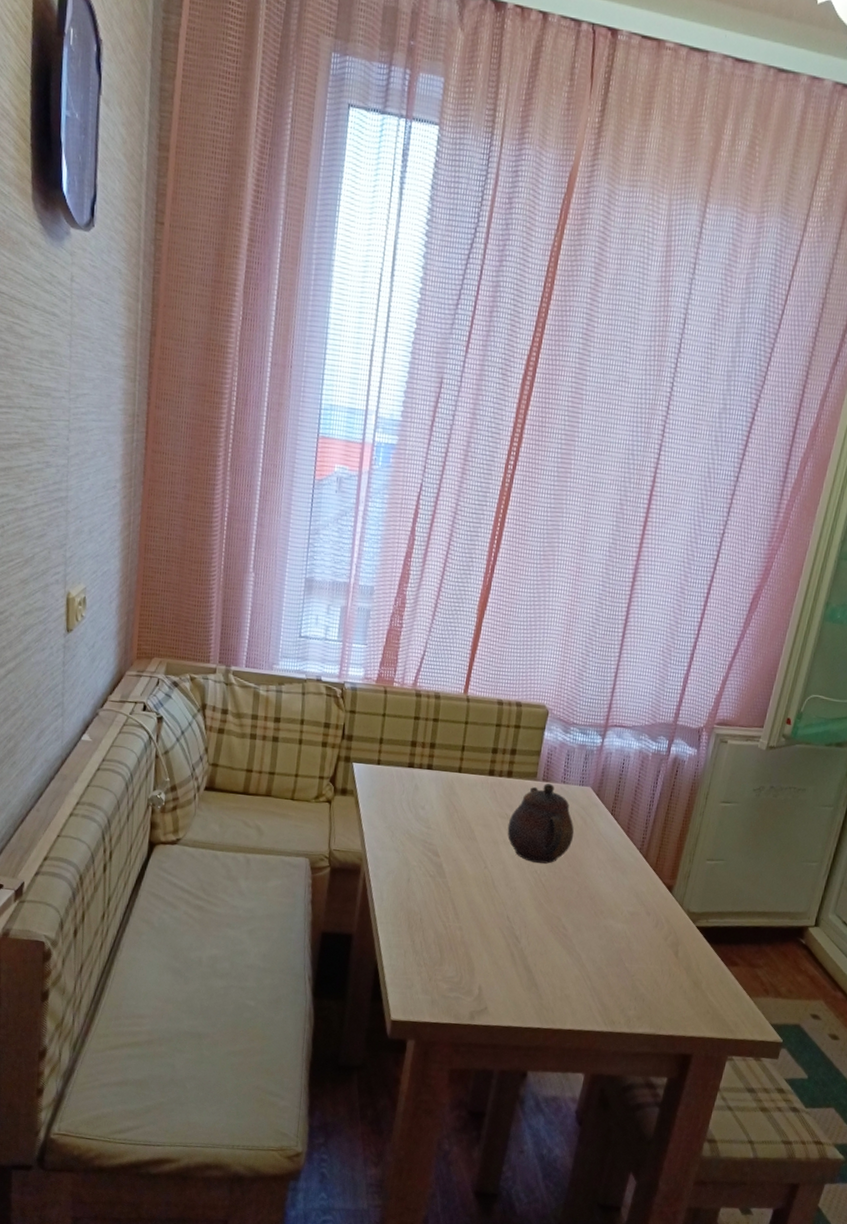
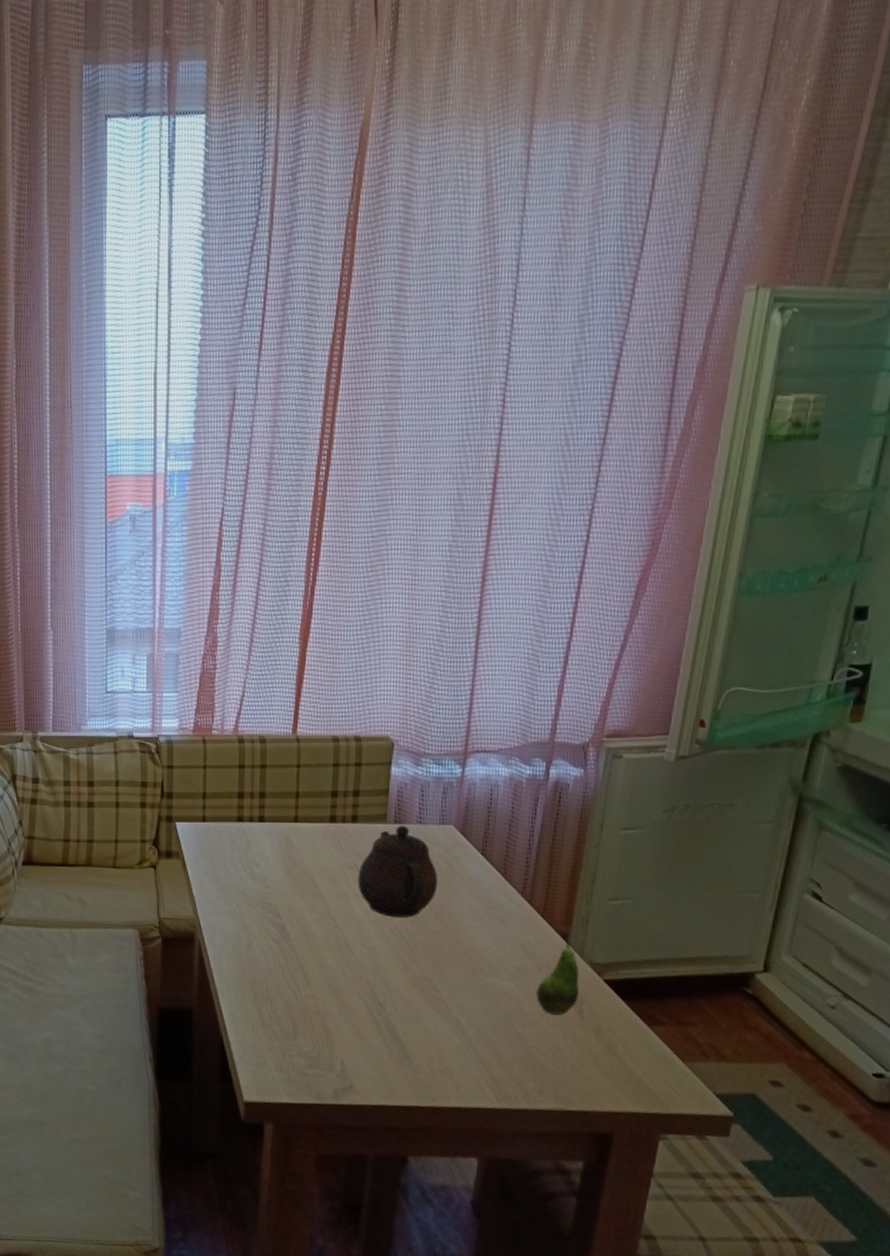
fruit: none [643,880,679,954] -> present [536,927,580,1015]

